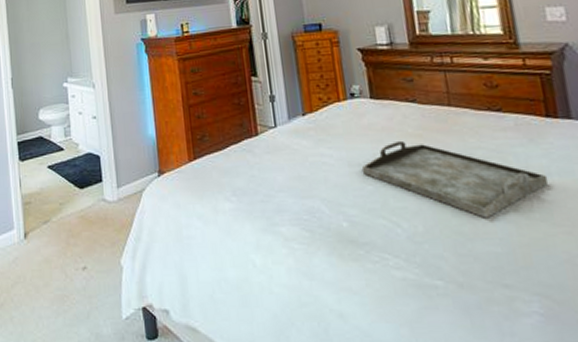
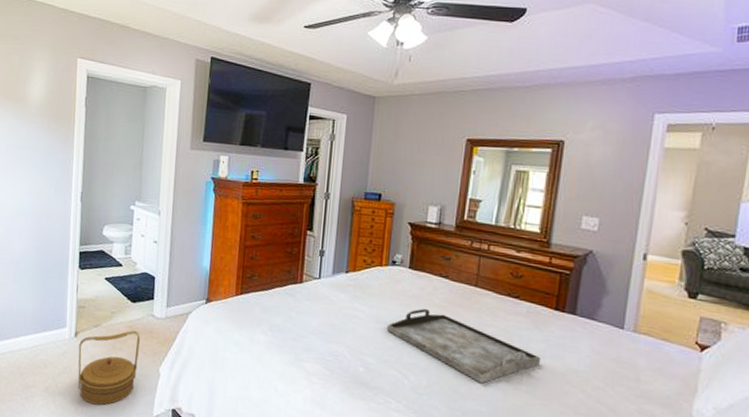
basket: none [30,221,97,316] -> present [78,331,141,405]

